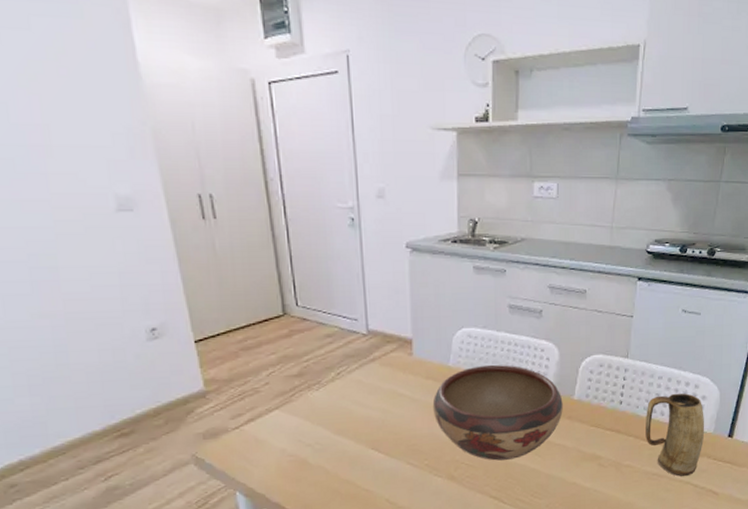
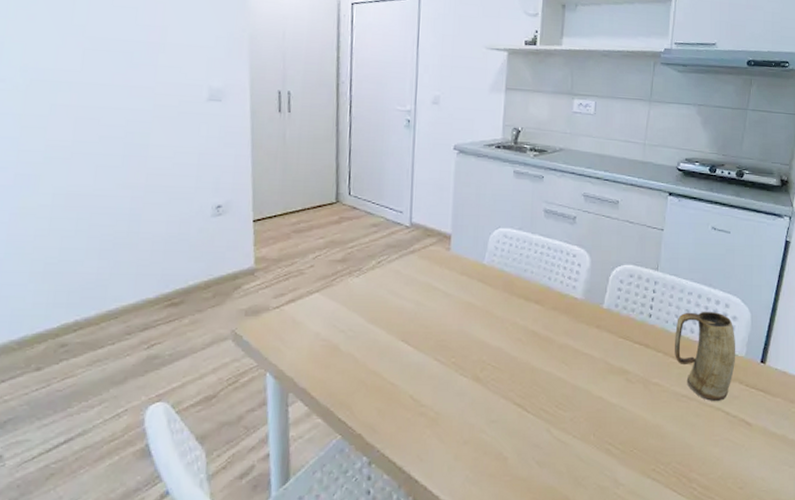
decorative bowl: present [432,364,563,461] -> none [464,265,592,365]

